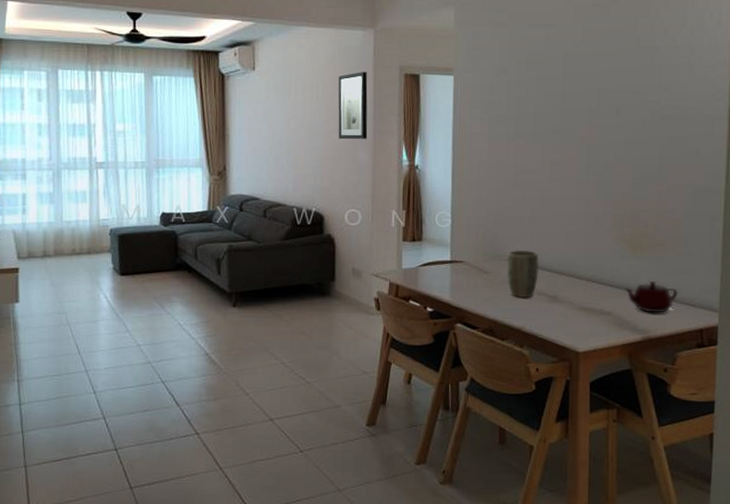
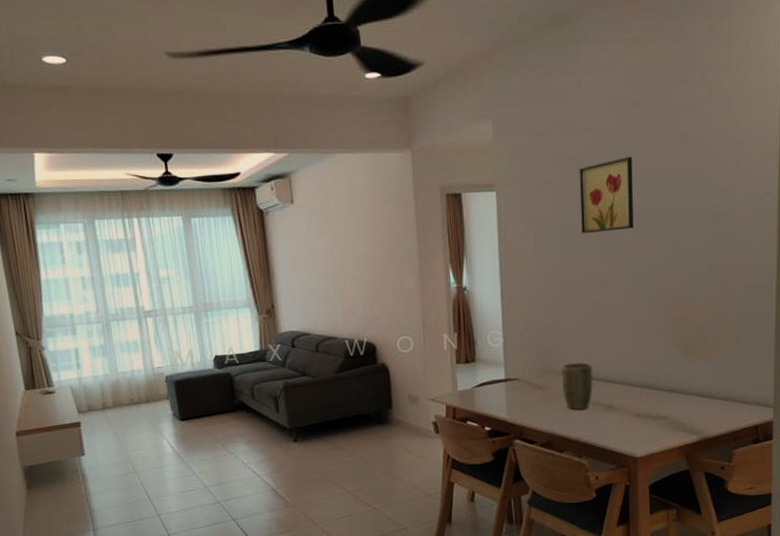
wall art: present [338,72,368,140] -> none [378,195,413,267]
wall art: none [534,54,588,124] -> present [579,157,633,234]
teapot: present [624,280,678,313] -> none [679,381,732,414]

